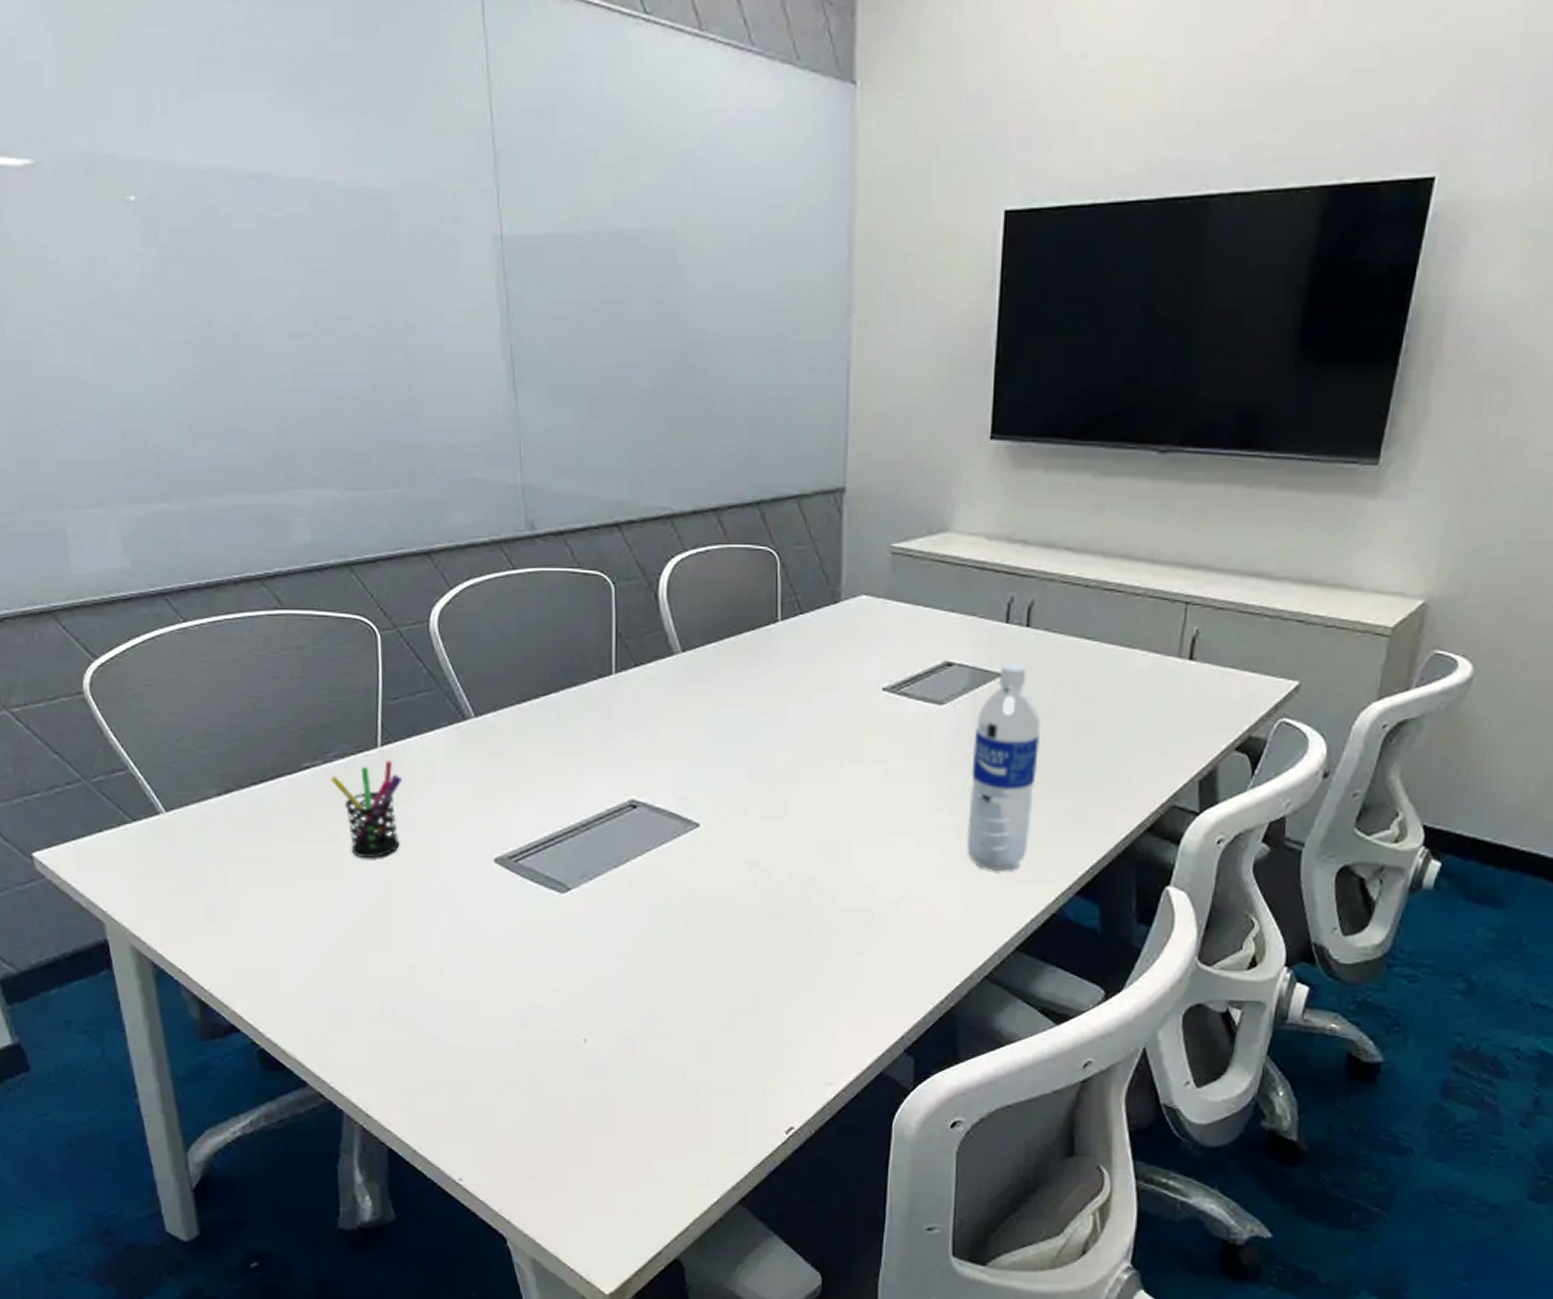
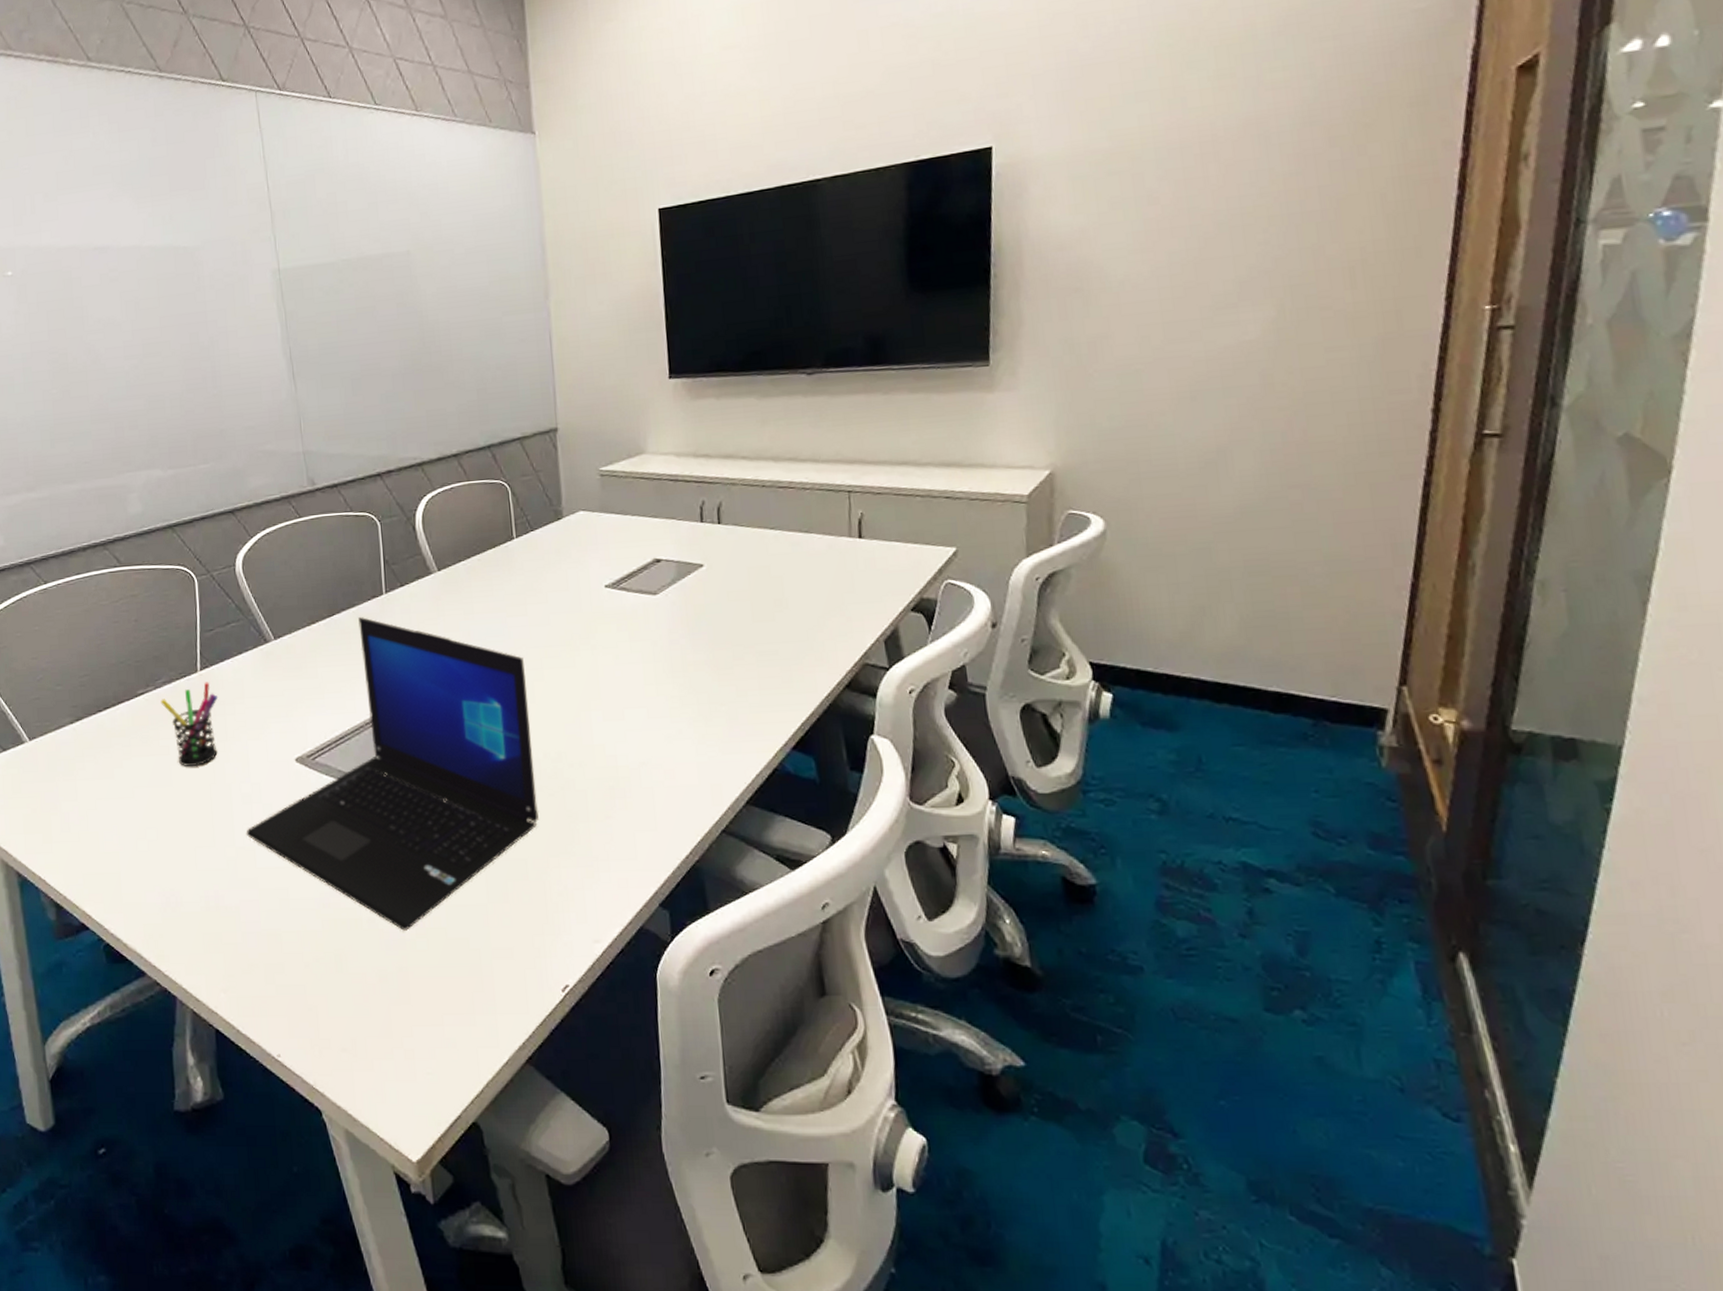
laptop: none [431,698,778,1058] -> present [246,616,539,931]
water bottle: present [966,662,1040,871] -> none [686,554,745,734]

